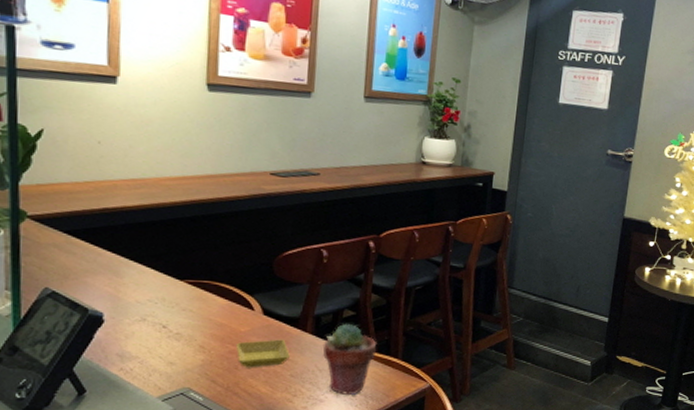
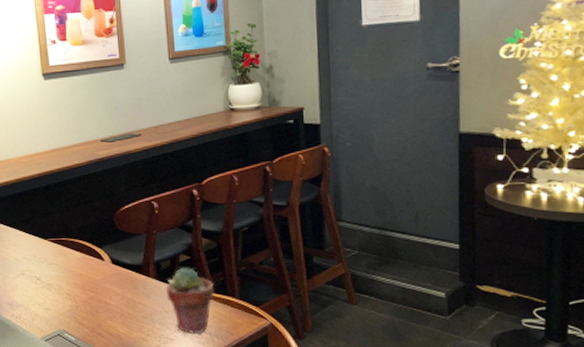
saucer: present [235,339,290,368] -> none [94,285,139,311]

